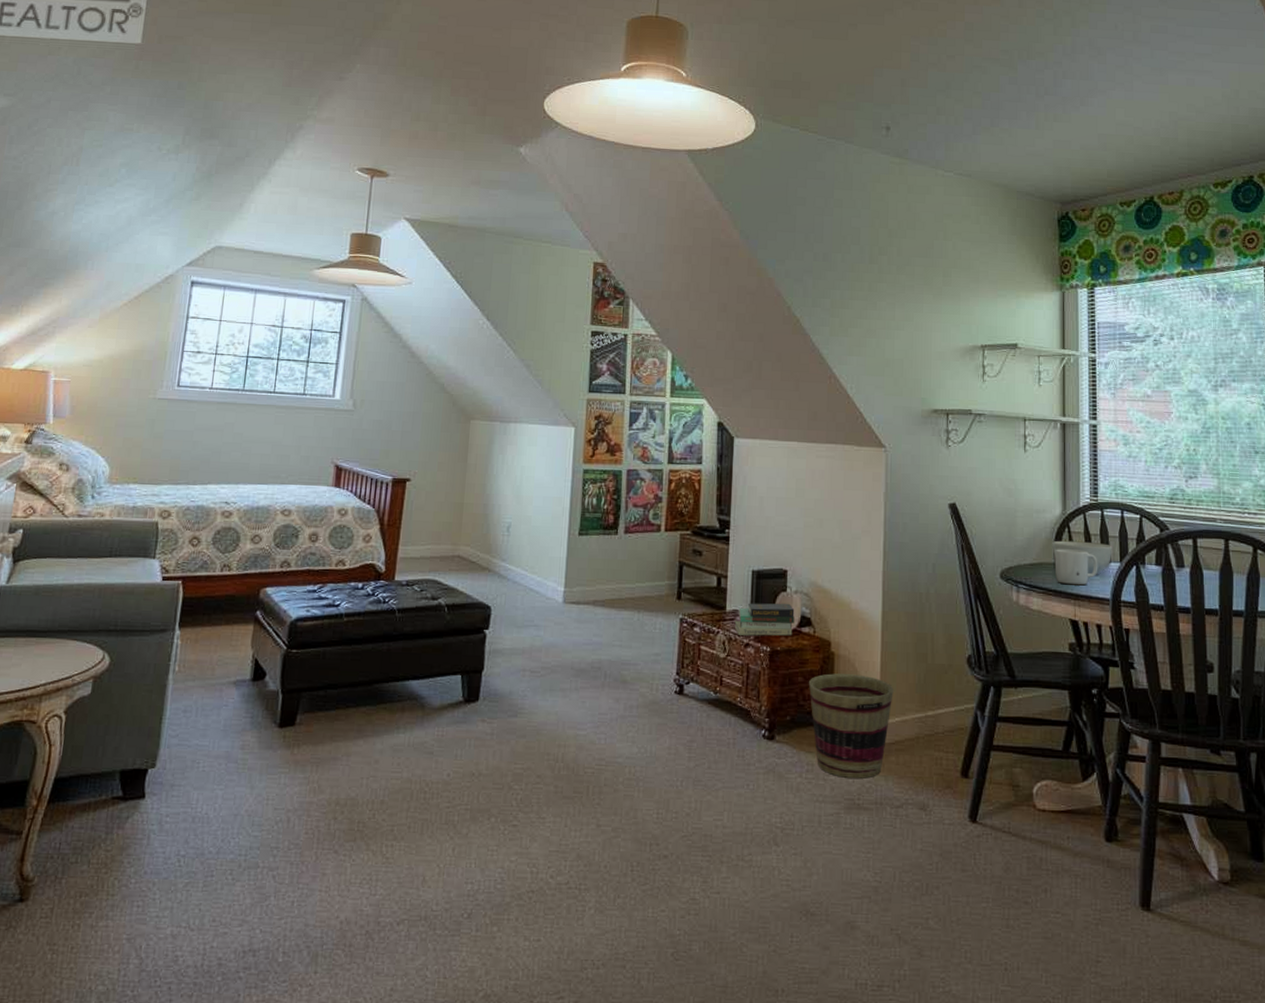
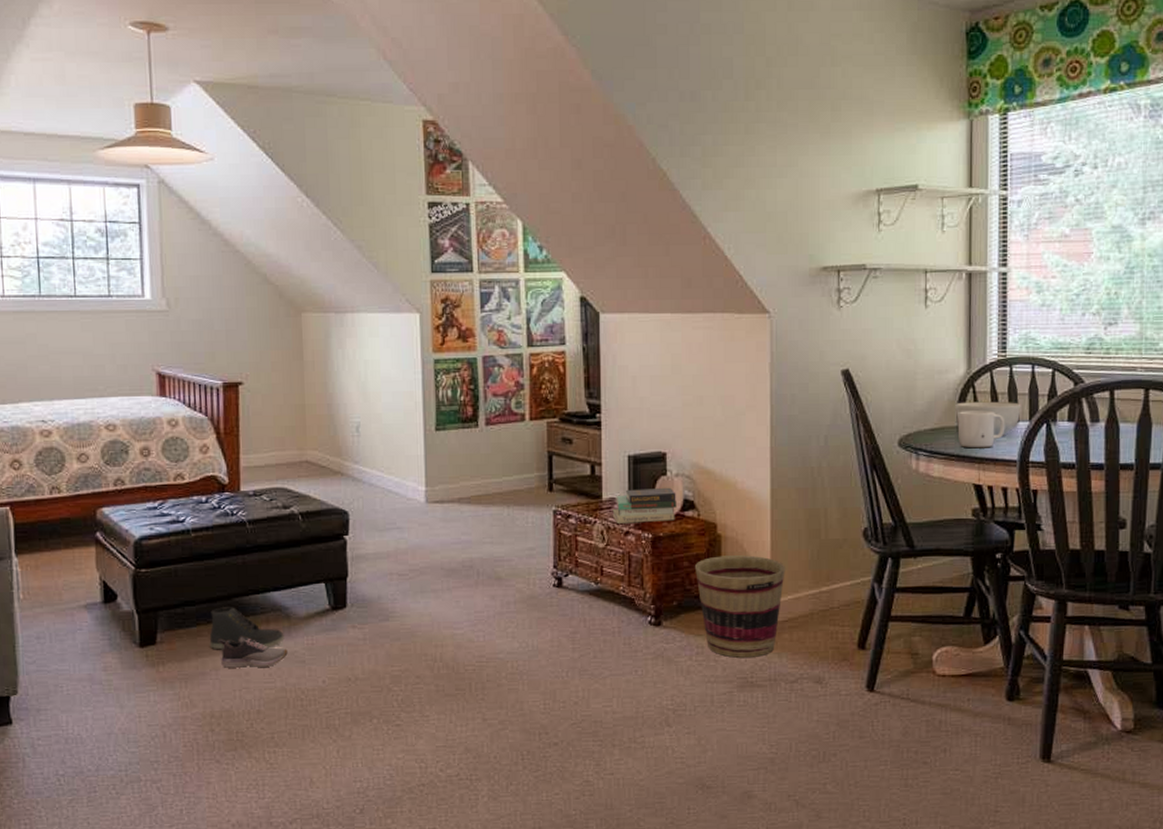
sneaker: none [345,692,417,736] -> present [209,607,284,650]
athletic shoe: none [353,723,418,757] -> present [219,636,288,668]

